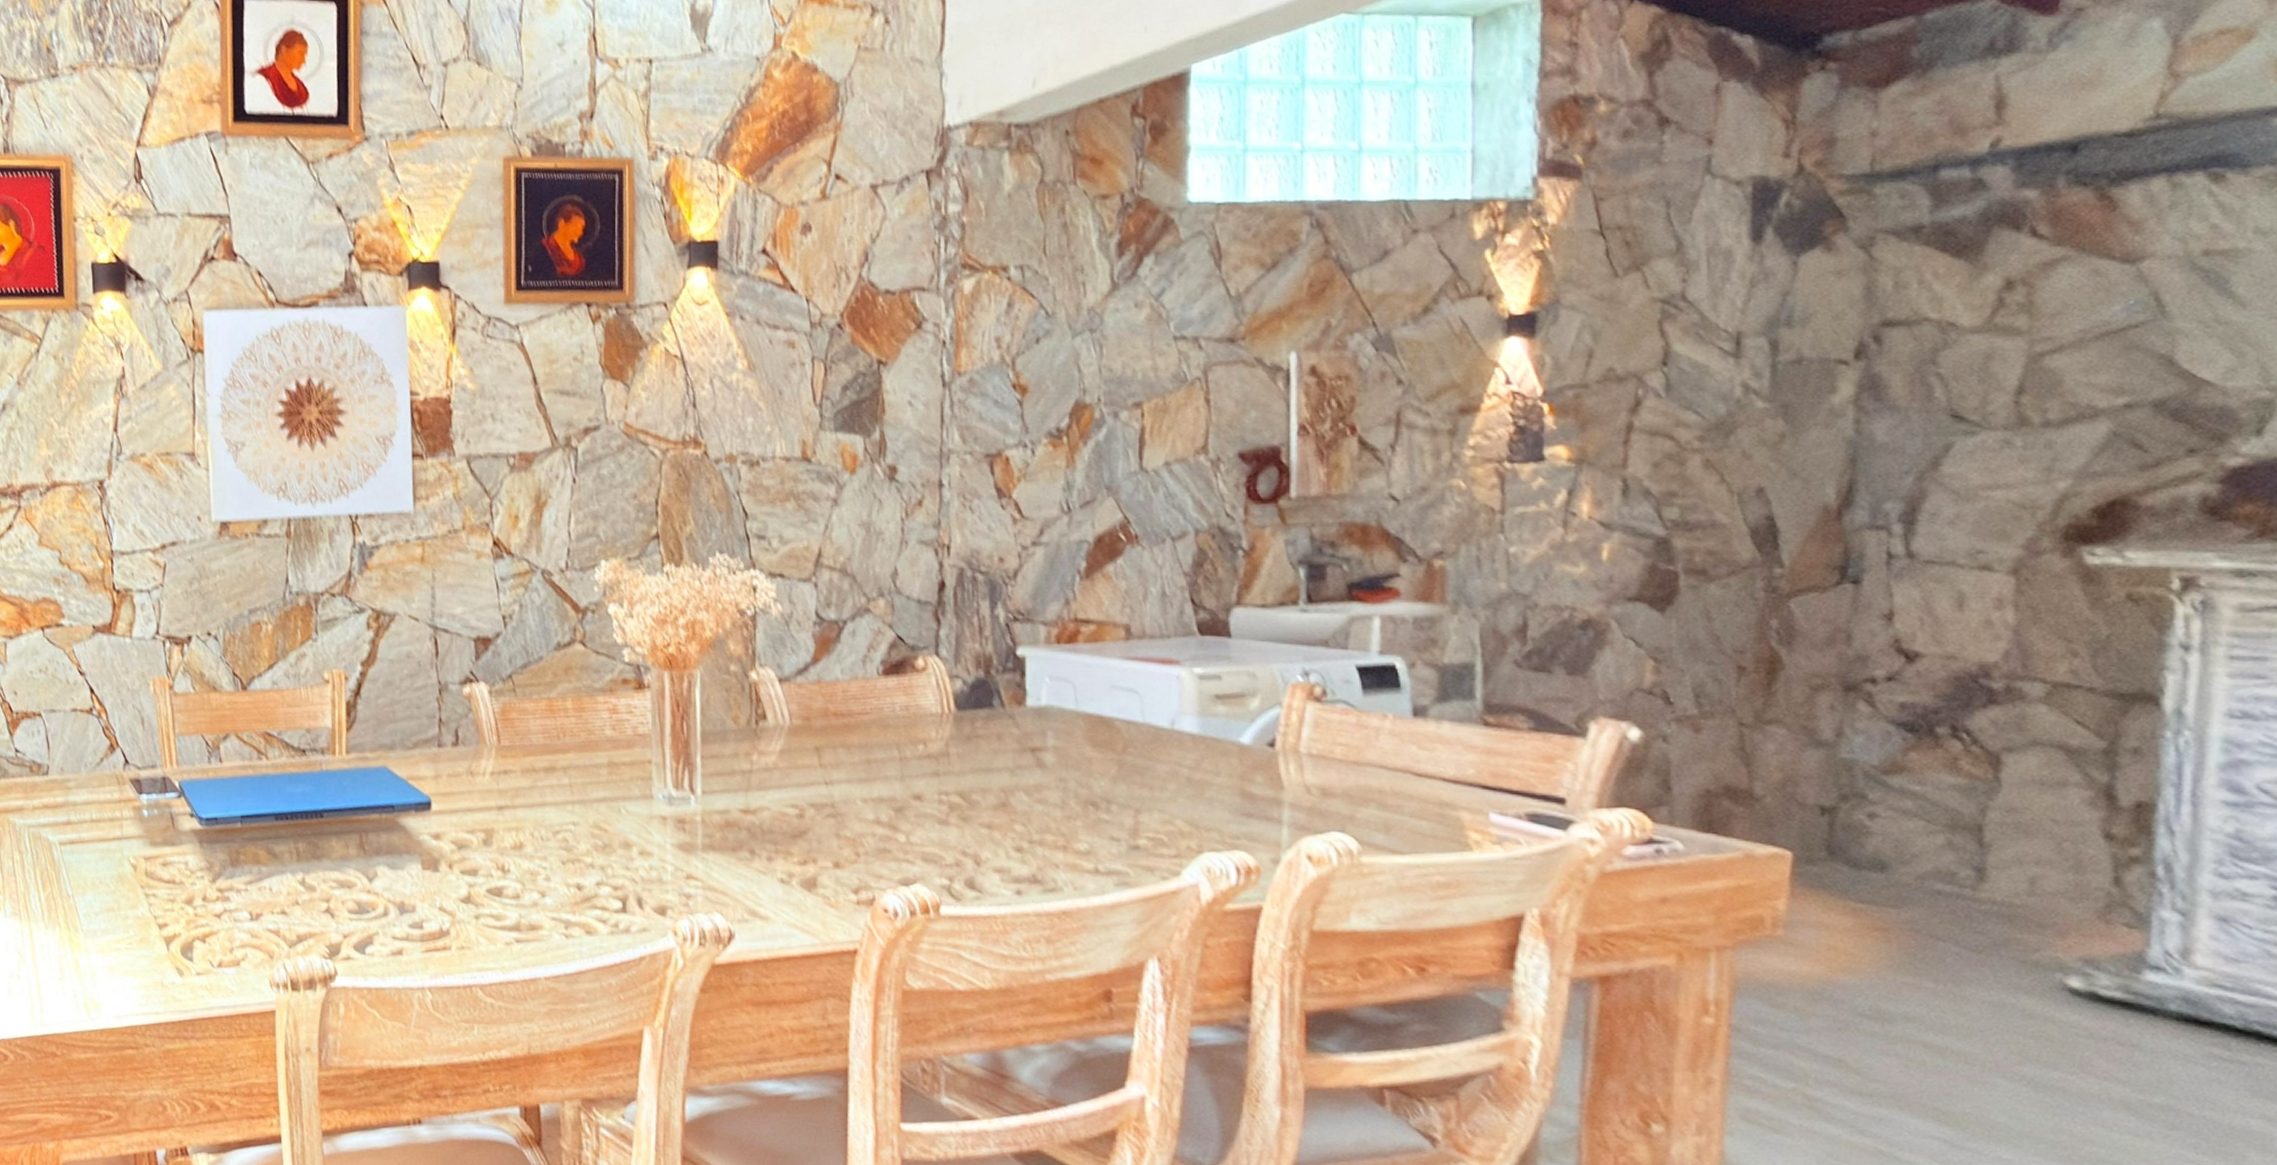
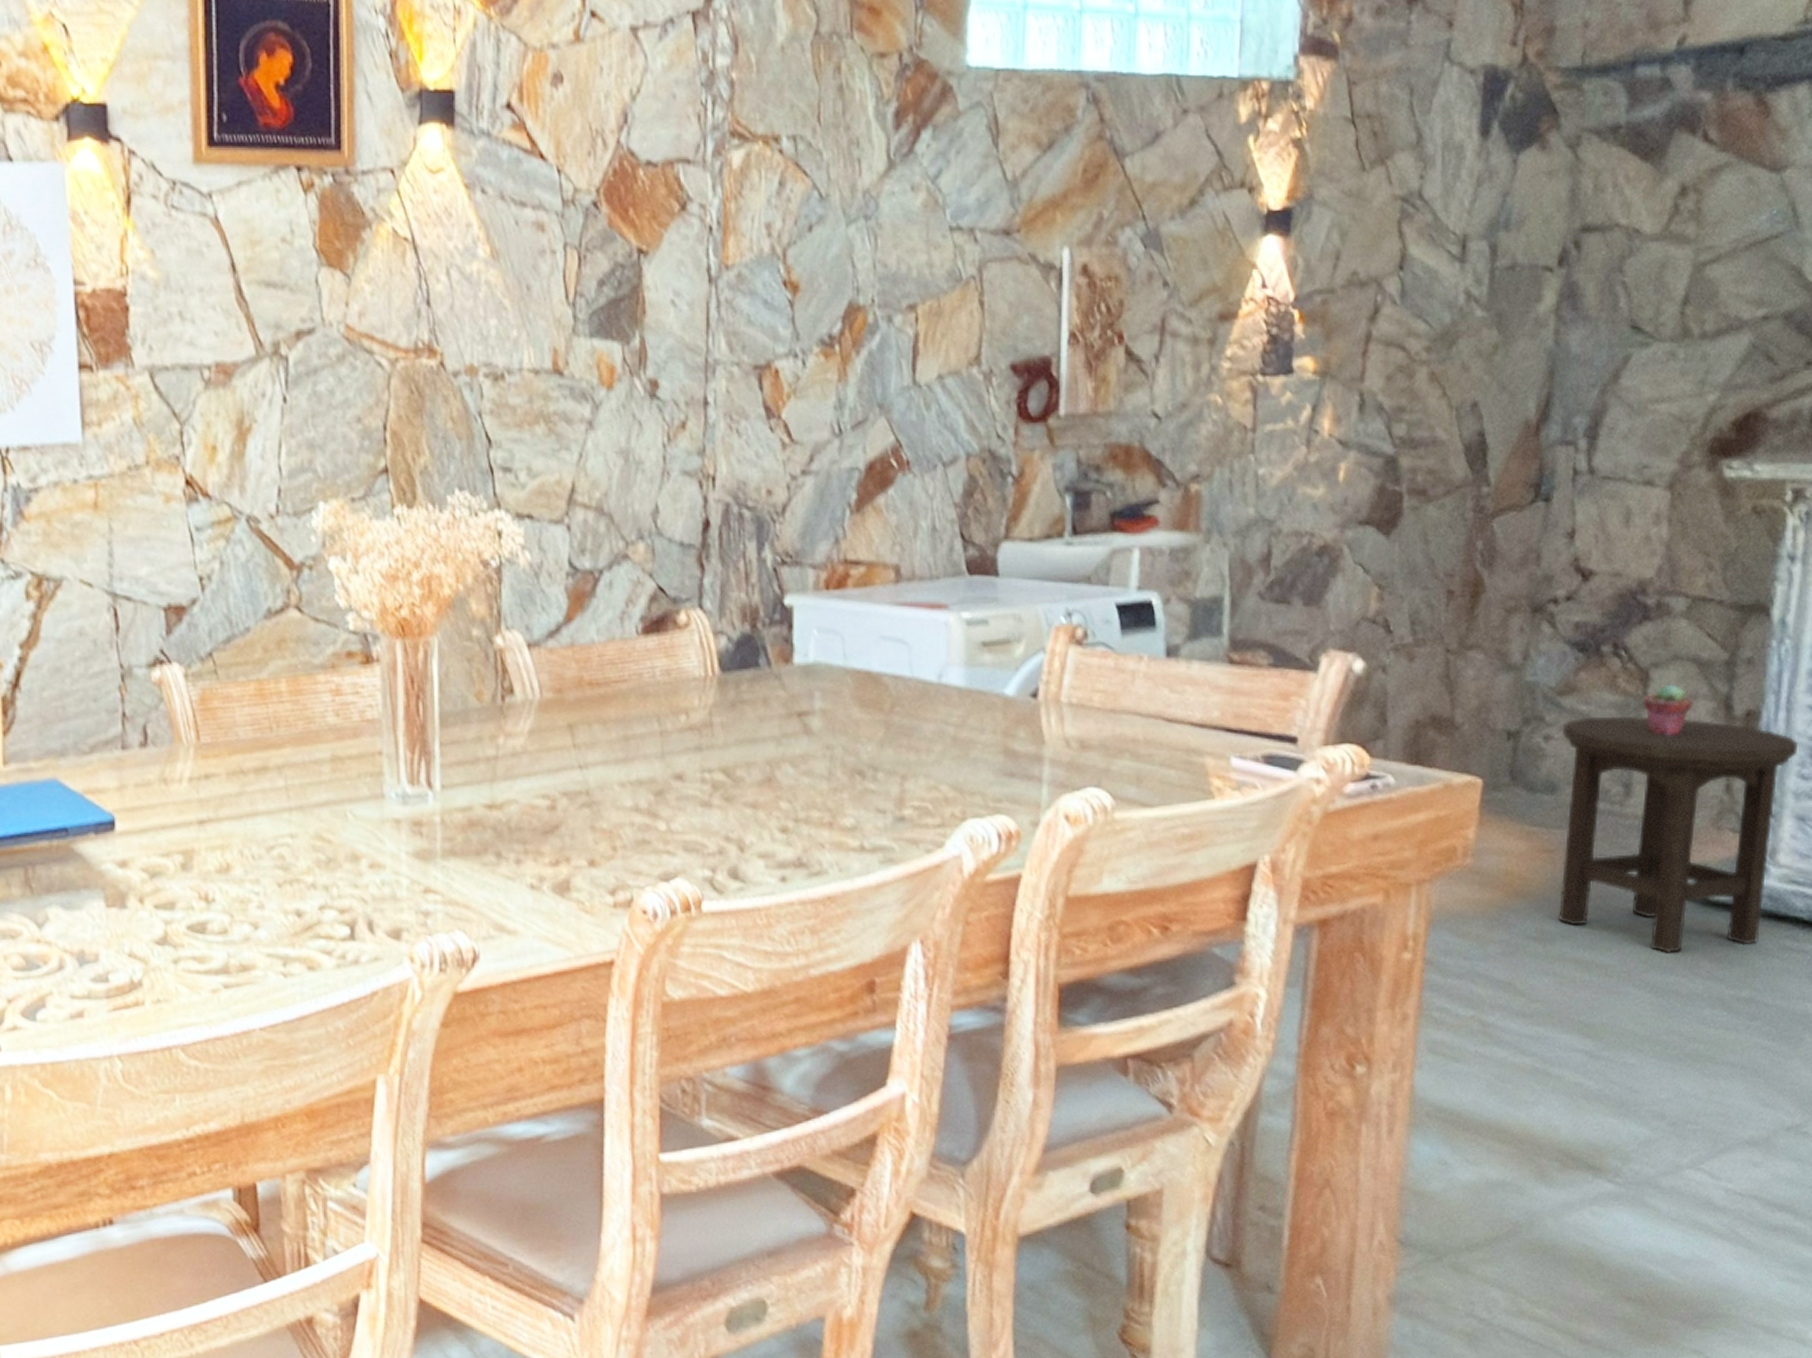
stool: none [1890,797,2213,1049] -> present [1558,715,1799,955]
potted succulent: none [1993,768,2062,823] -> present [1642,682,1693,736]

